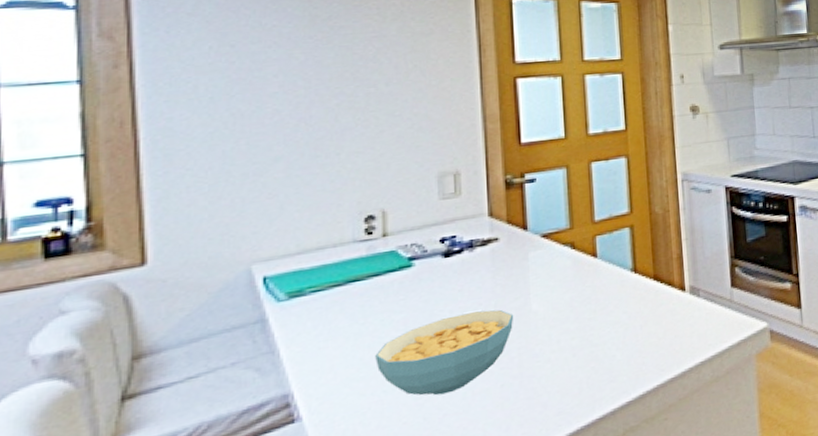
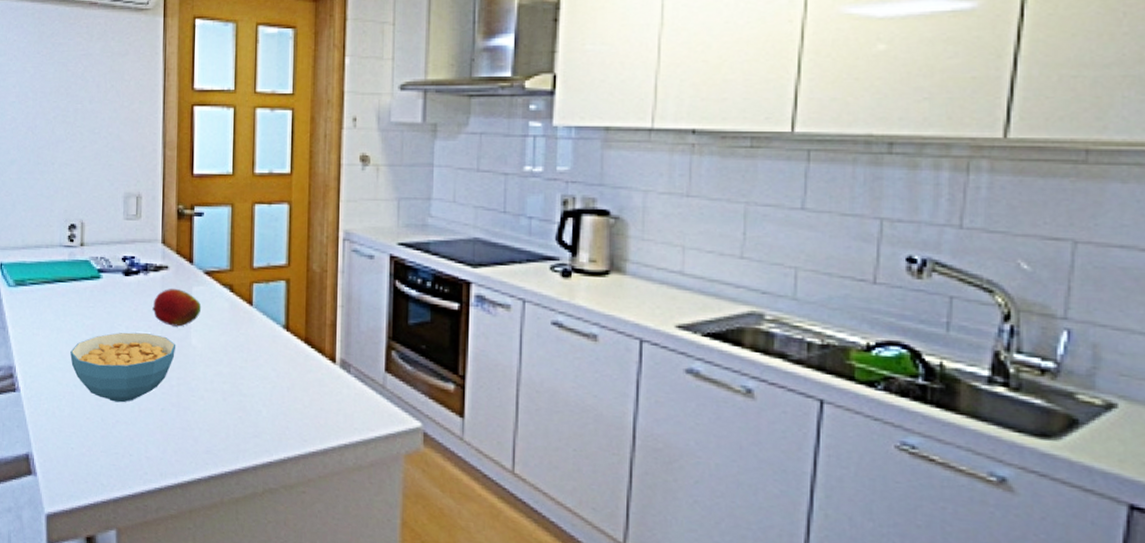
fruit: none [482,258,541,298] -> present [152,289,202,327]

